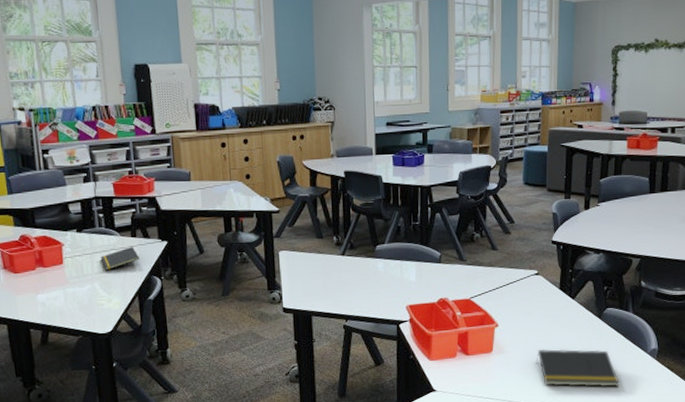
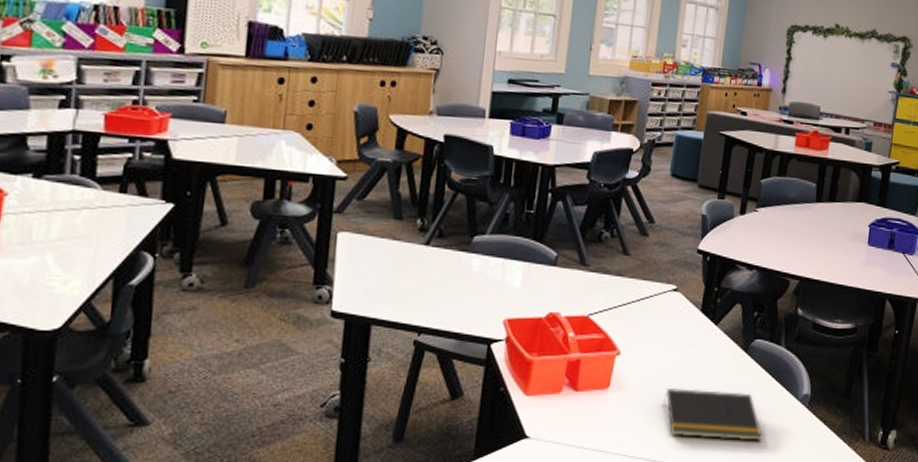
notepad: present [100,247,139,270] -> none [63,207,126,237]

